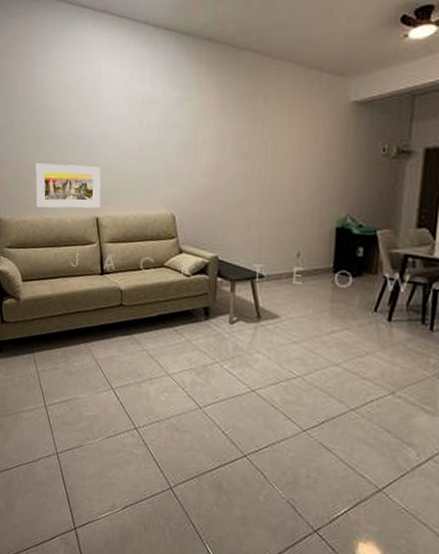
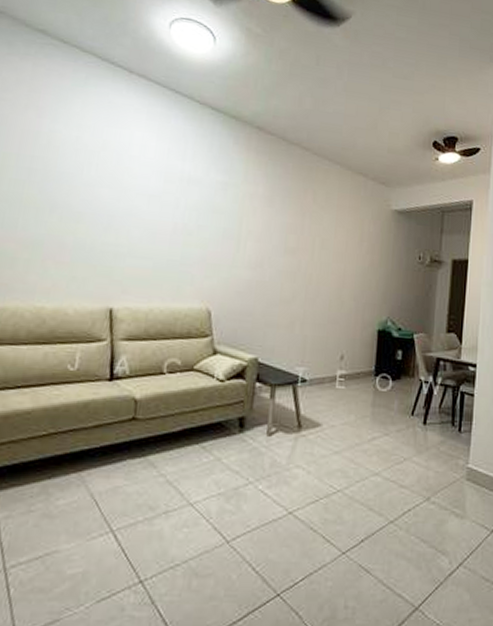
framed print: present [35,163,101,208] -> none [23,235,122,298]

